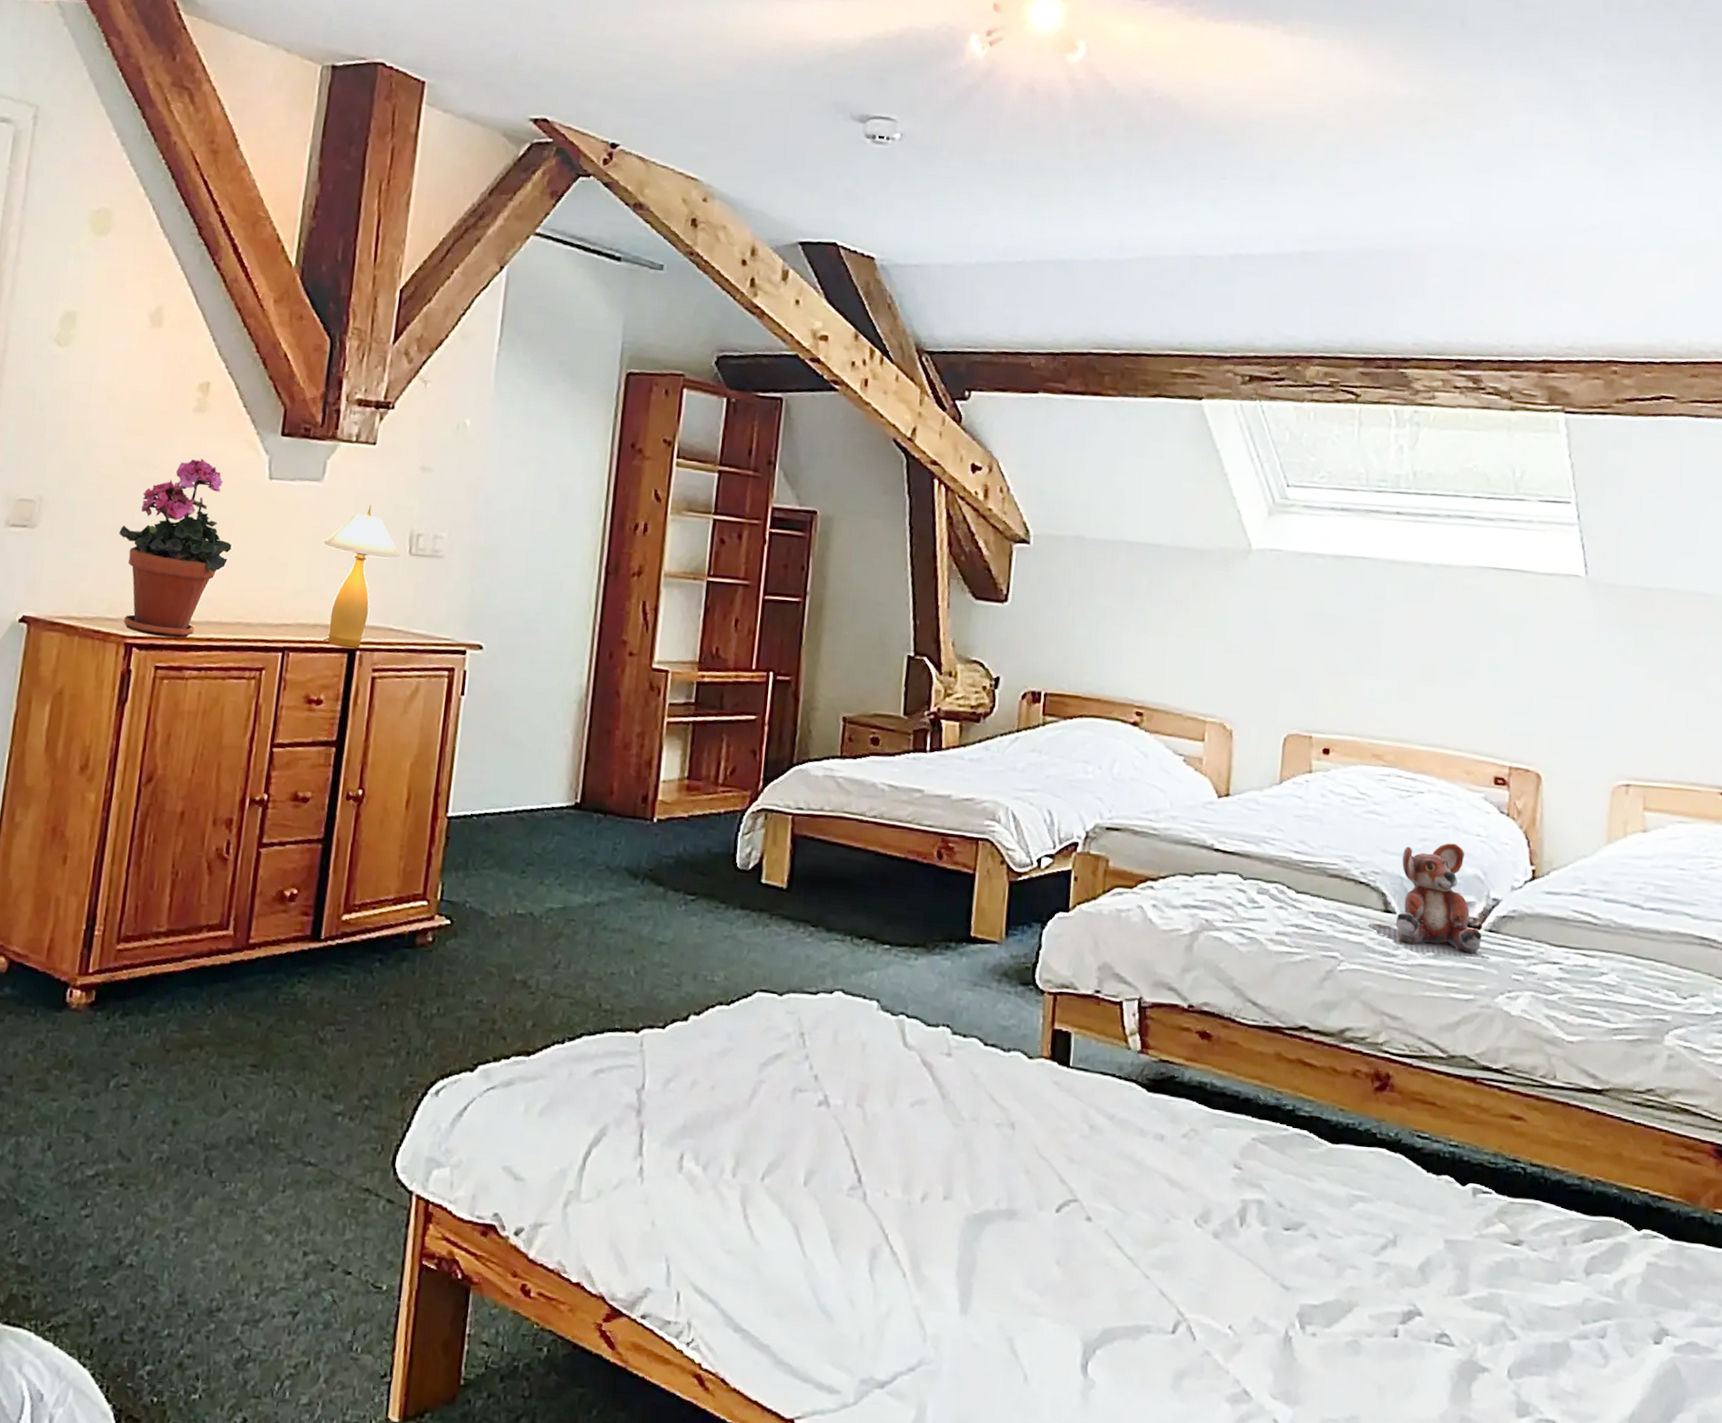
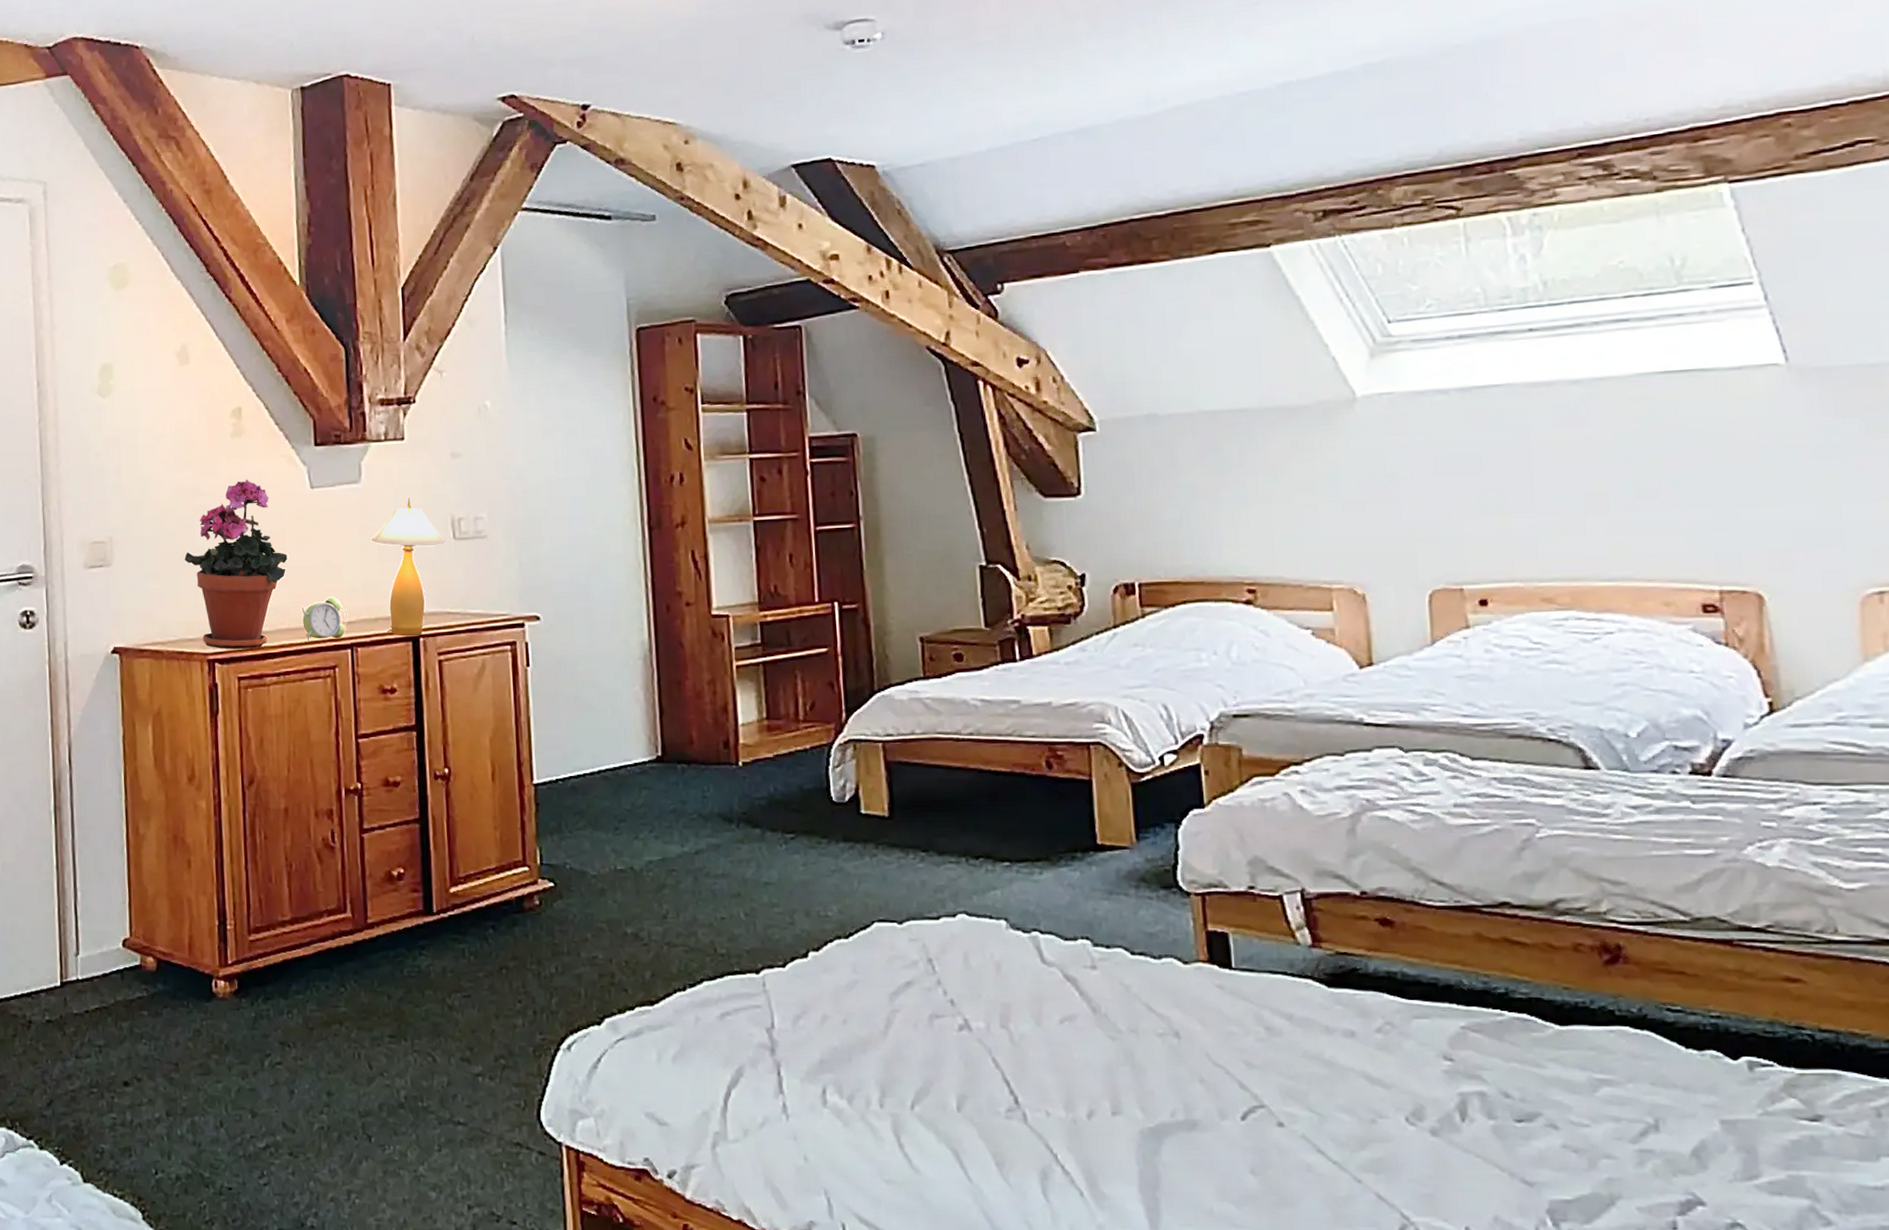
alarm clock: none [235,596,285,640] -> present [301,598,348,642]
stuffed animal: present [1367,843,1492,960] -> none [1565,684,1732,809]

